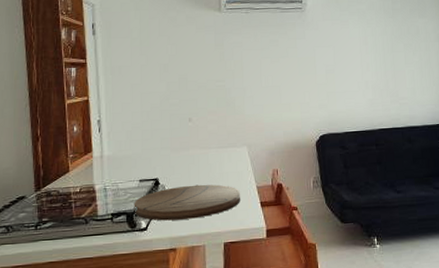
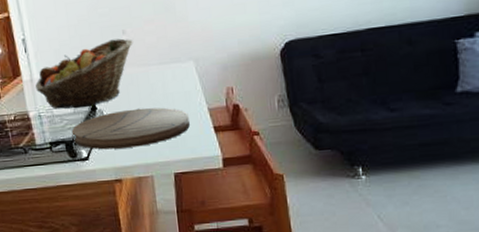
fruit basket: none [105,125,197,184] -> present [35,38,133,109]

